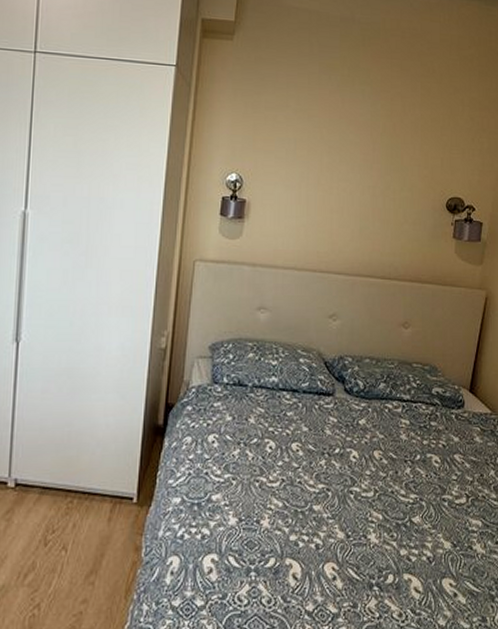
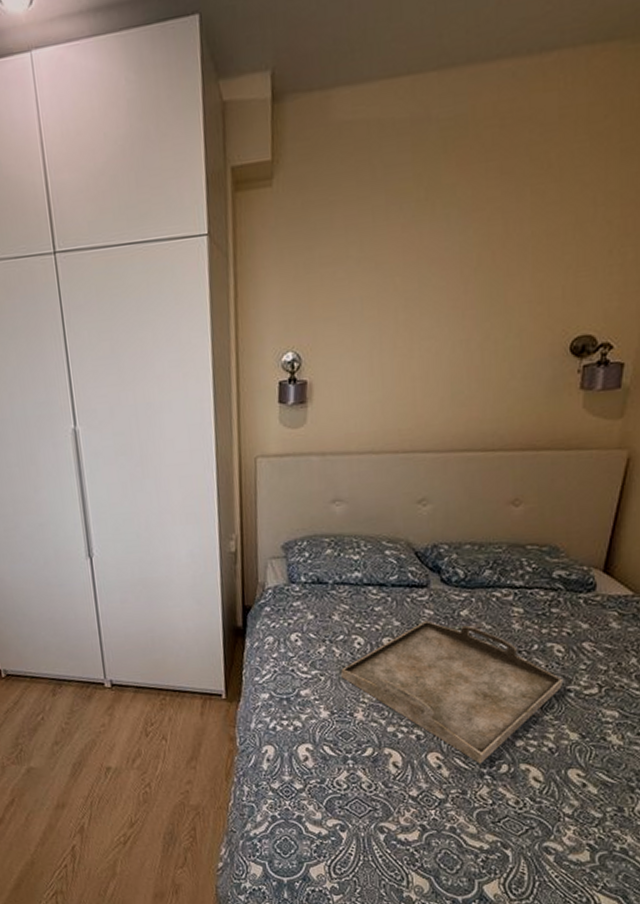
serving tray: none [252,427,440,575] -> present [341,620,564,764]

